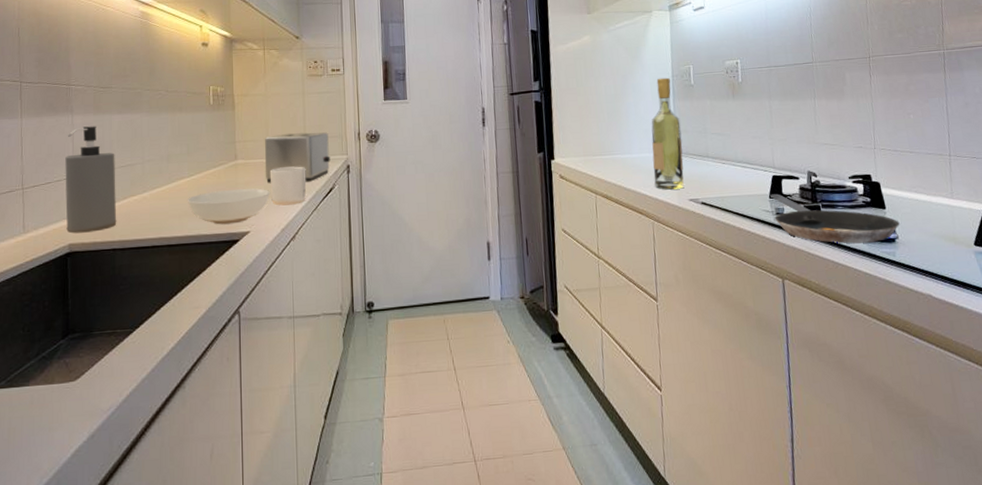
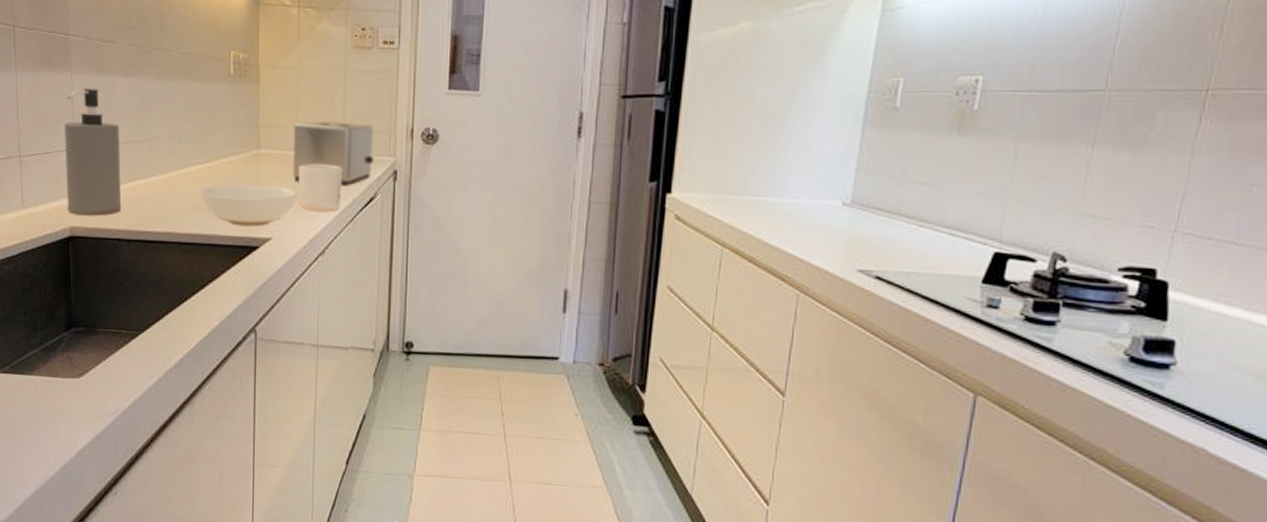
bottle: present [651,77,684,190] -> none [810,93,868,254]
frying pan: present [769,193,900,244] -> none [982,278,1185,366]

